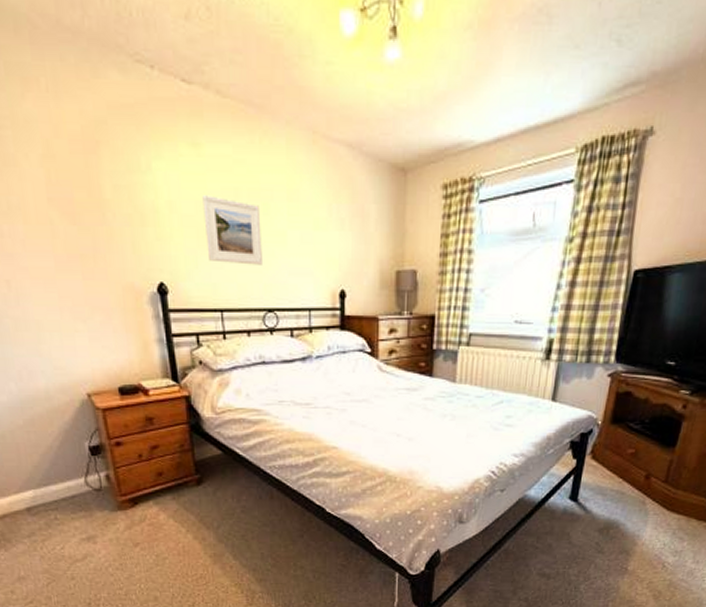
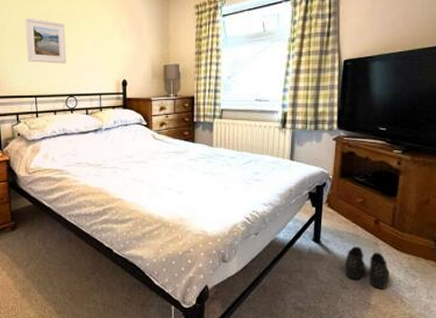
boots: none [602,505,655,553] -> present [344,246,390,289]

